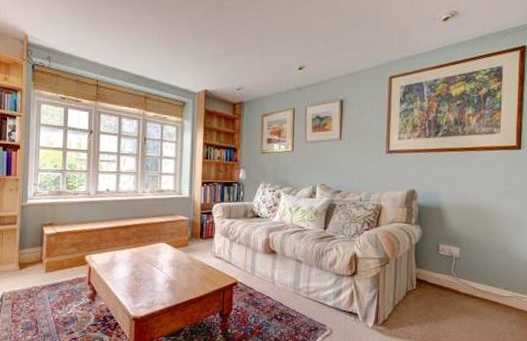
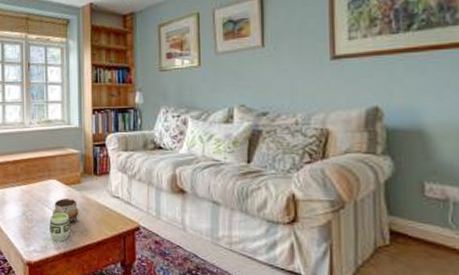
cup: none [155,272,177,298] -> present [48,212,71,243]
decorative bowl: none [161,259,185,282] -> present [53,198,79,224]

